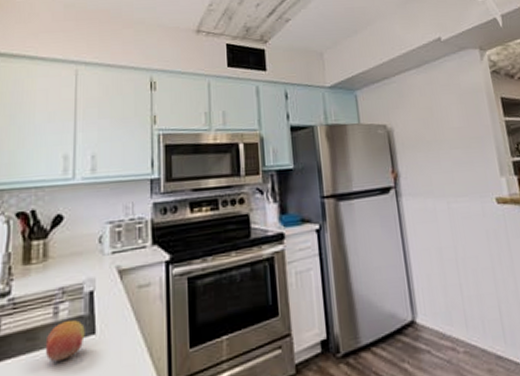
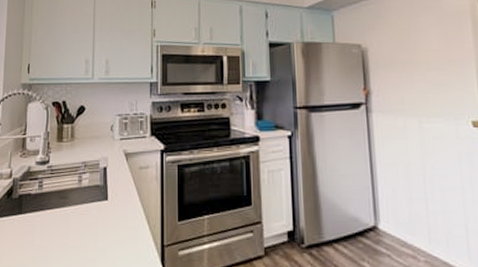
fruit: present [45,320,85,362] -> none [72,188,100,217]

